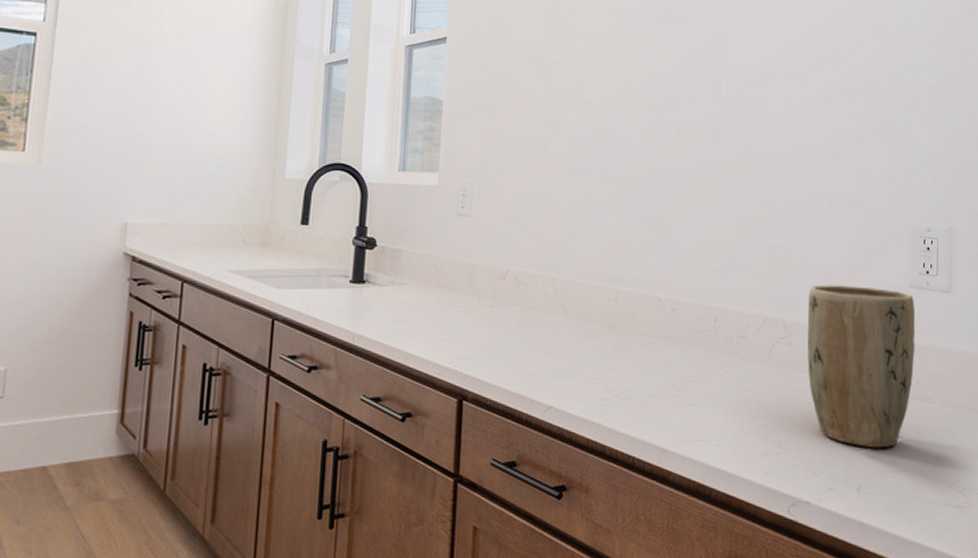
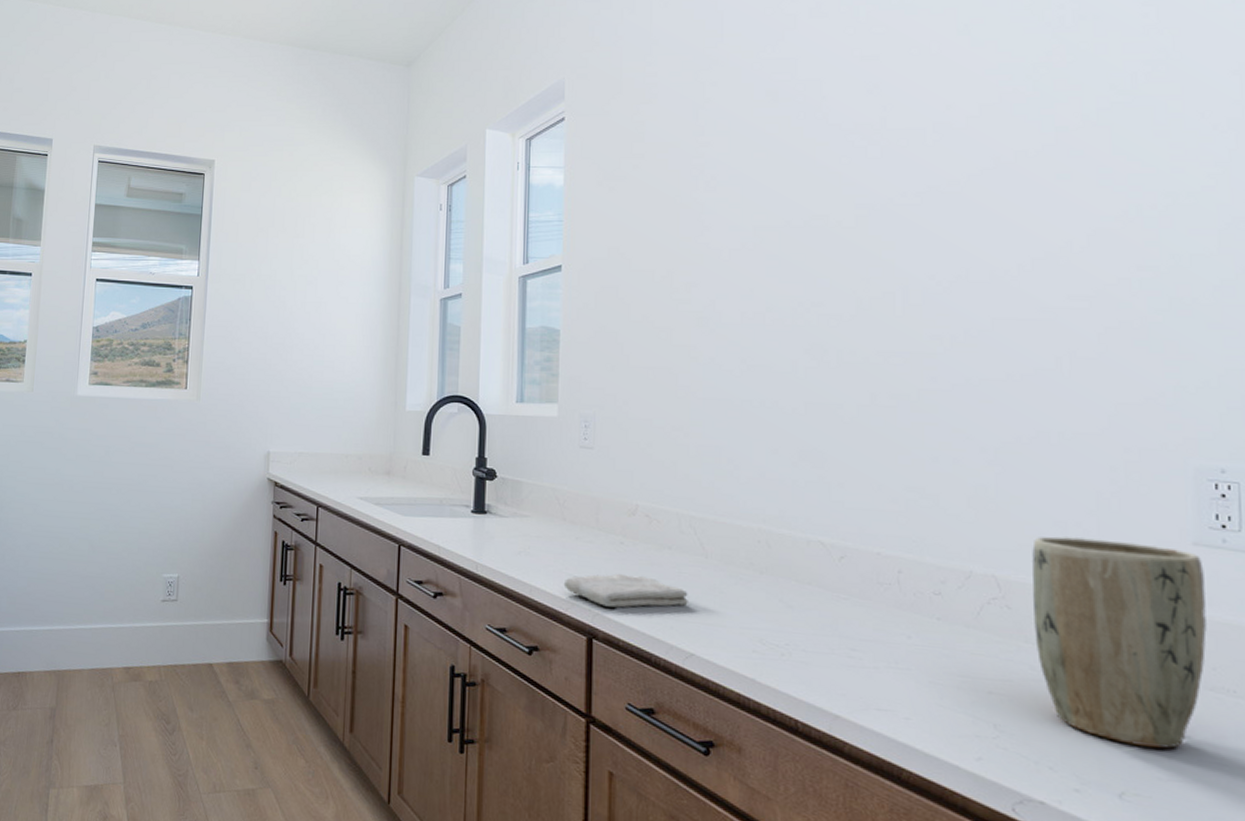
washcloth: none [437,335,549,369] -> present [563,573,688,608]

